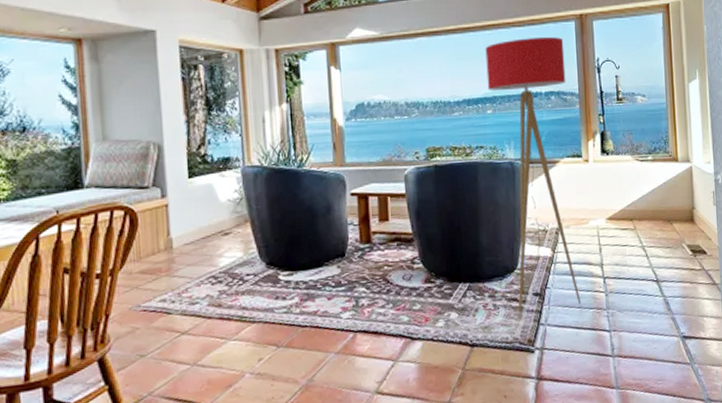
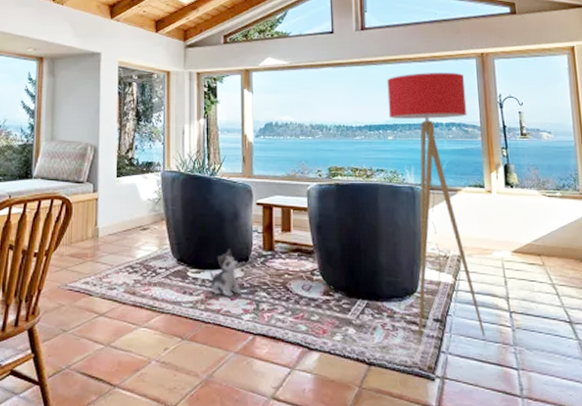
plush toy: none [303,245,341,297] -> present [209,249,243,297]

